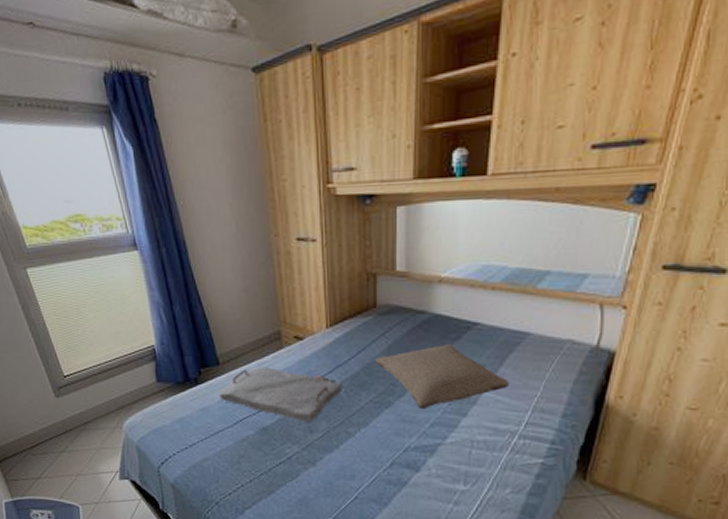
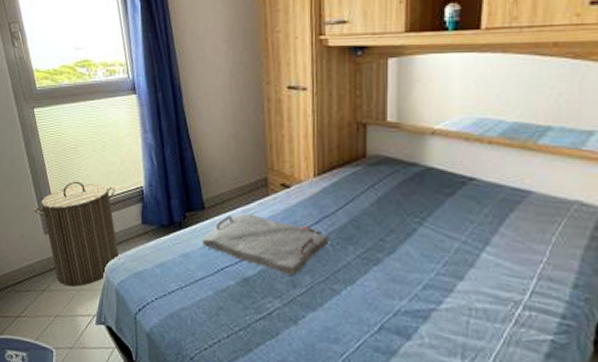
laundry hamper: none [41,343,138,447] -> present [34,181,120,287]
pillow: present [375,343,509,410] -> none [364,198,510,270]

